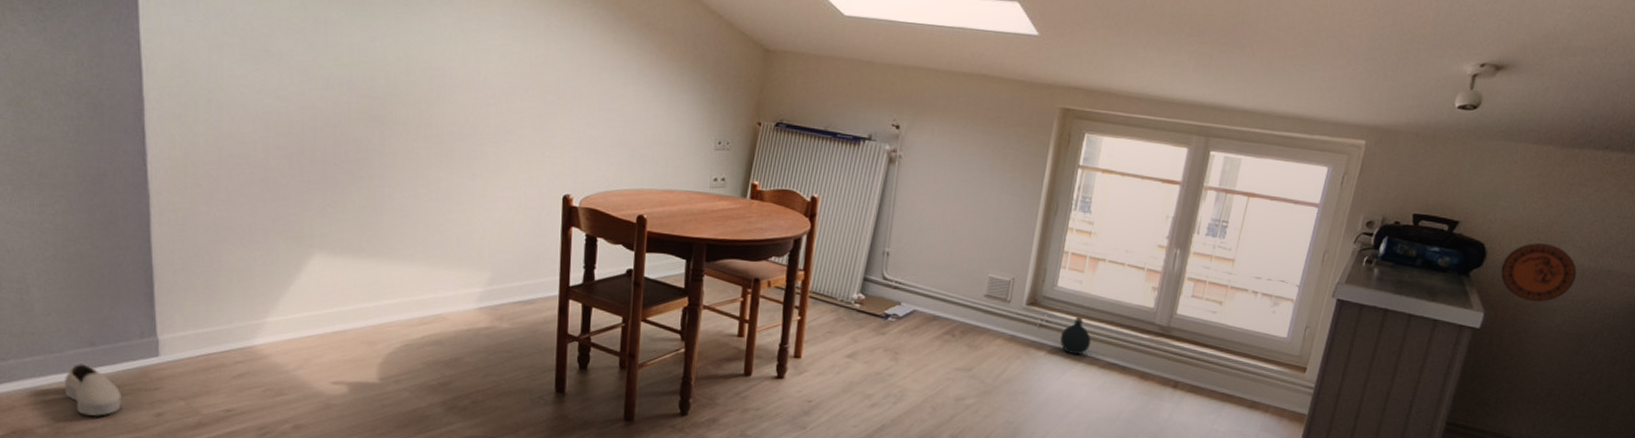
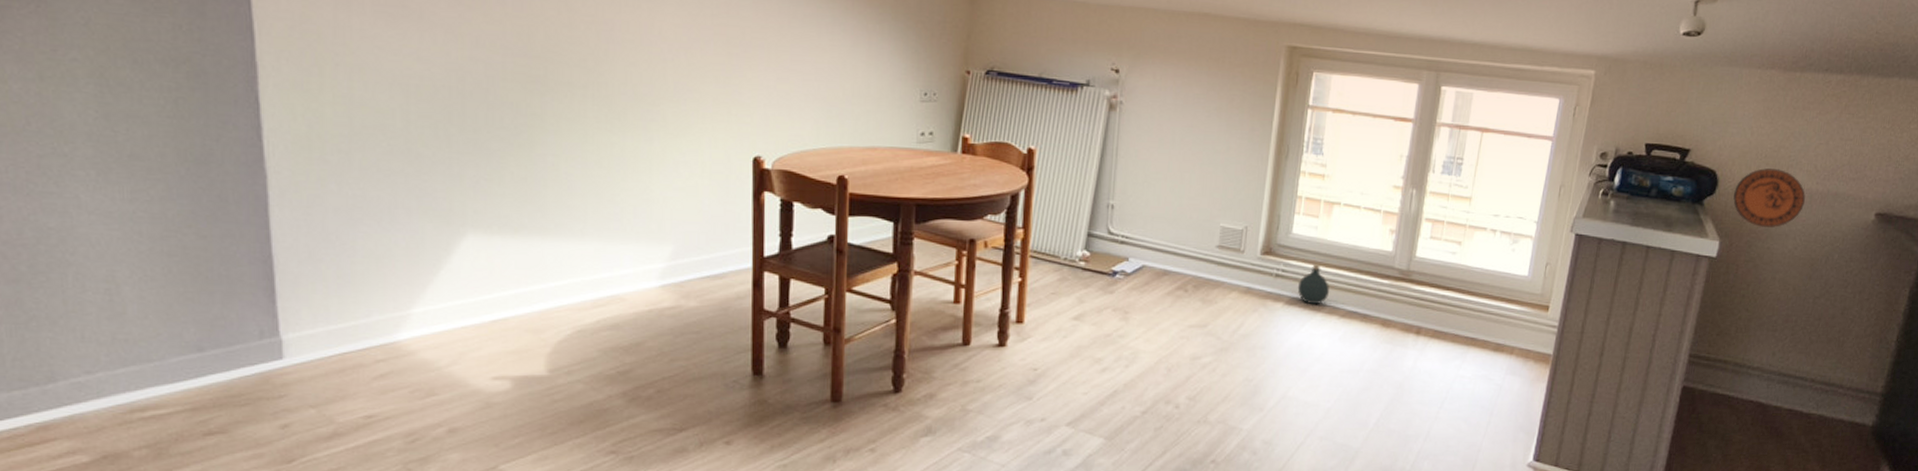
shoe: present [64,364,122,416] -> none [166,373,238,432]

